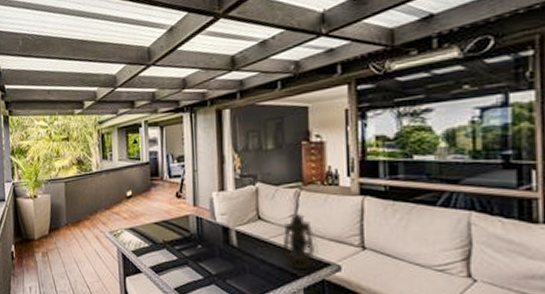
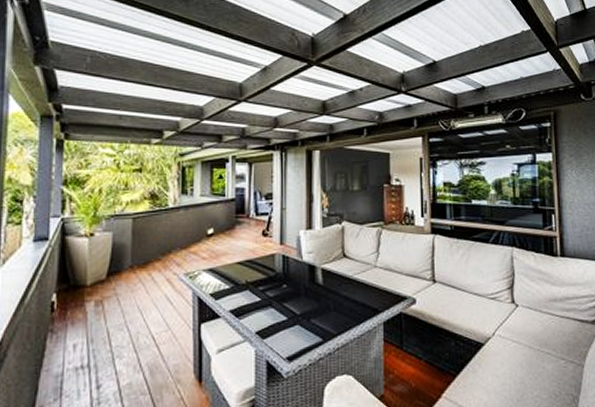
lantern: present [281,214,318,269] -> none [364,251,396,304]

